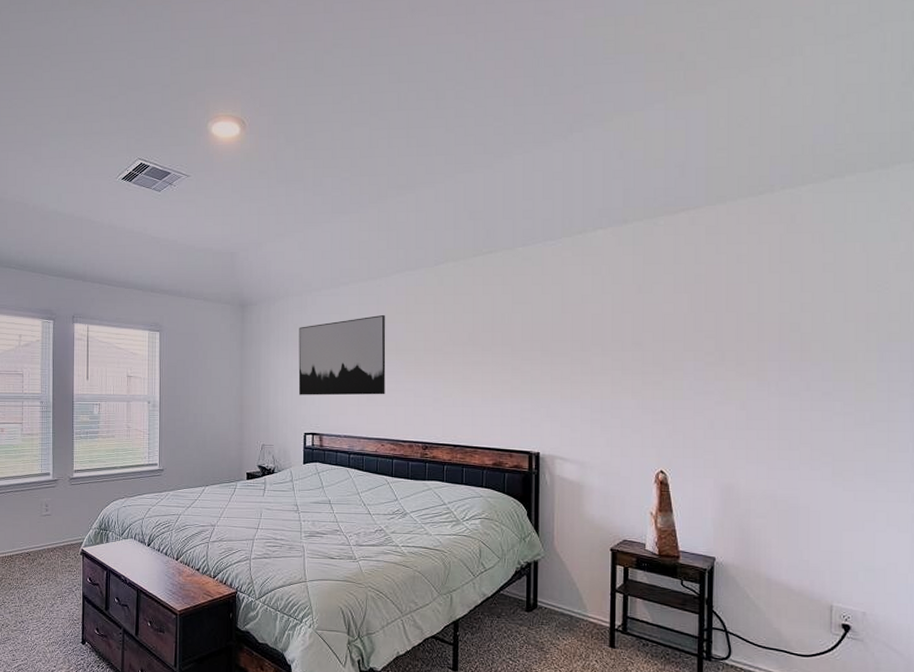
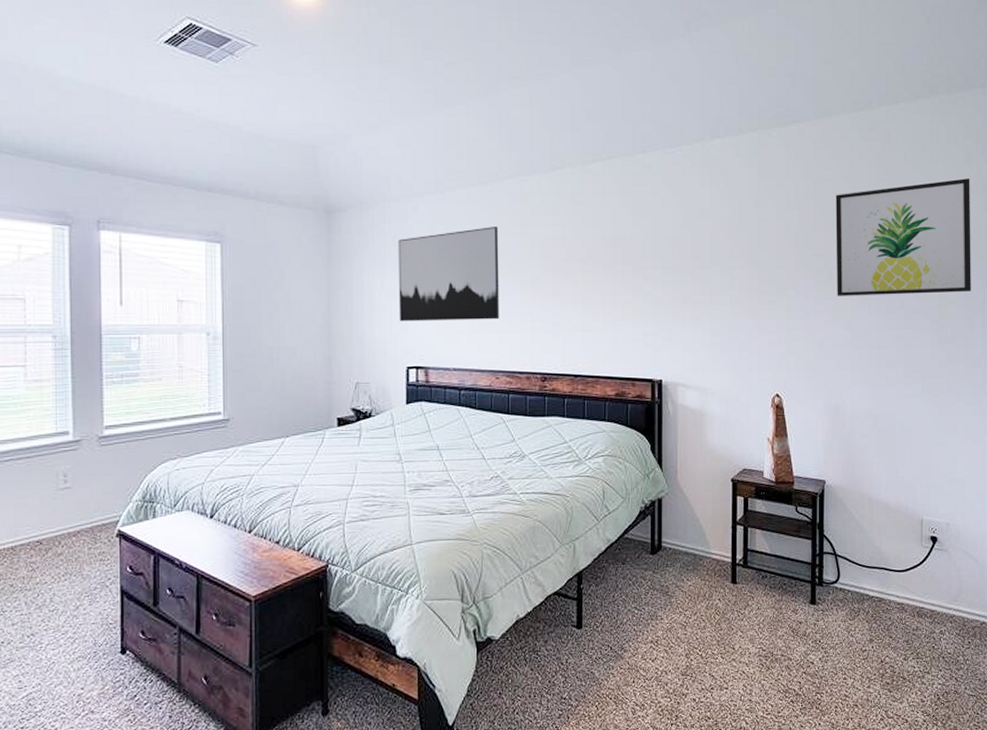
wall art: none [730,257,897,378] -> present [836,178,971,296]

